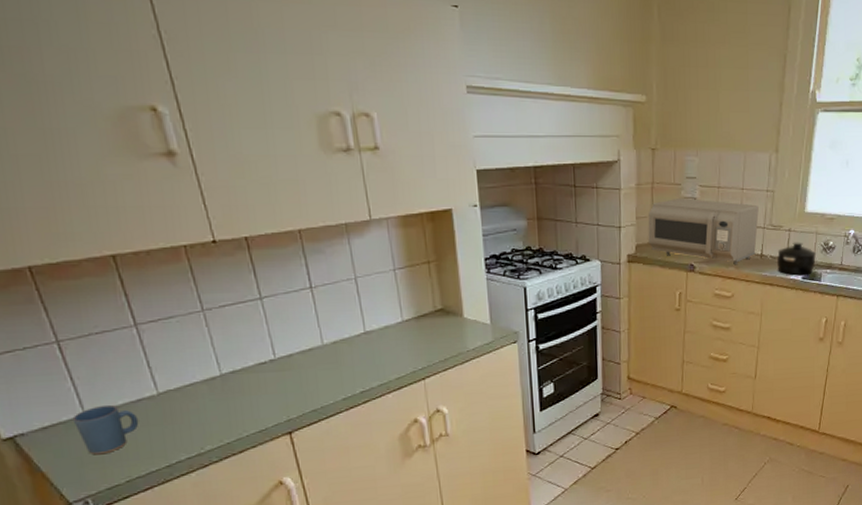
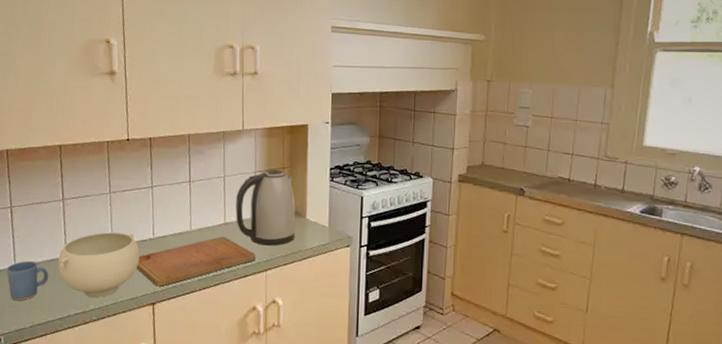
bowl: none [146,356,262,436] -> present [57,232,140,297]
cutting board: none [259,348,409,413] -> present [137,237,256,287]
kettle: none [374,264,453,352] -> present [235,169,296,246]
microwave: present [648,198,759,266] -> none [479,126,593,193]
saucepan: present [776,242,817,276] -> none [611,174,657,210]

